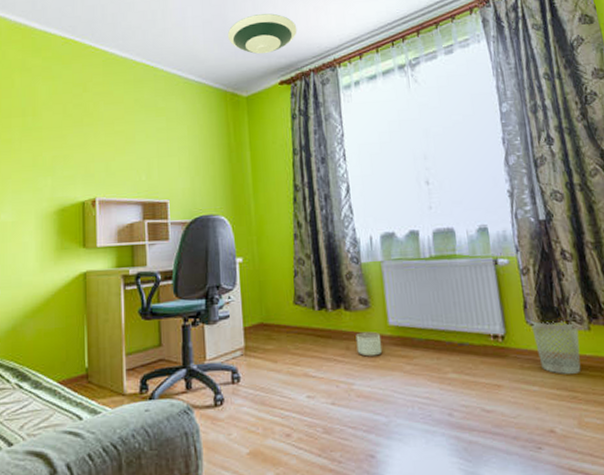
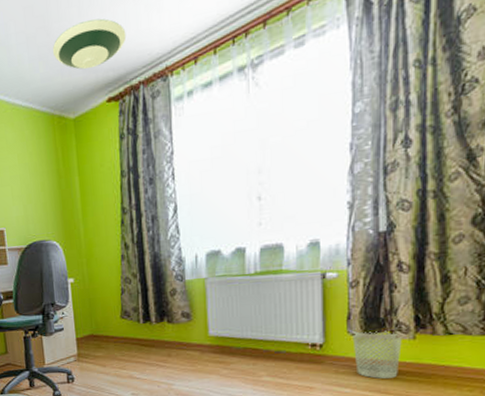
planter: present [355,331,383,357] -> none [177,341,202,362]

